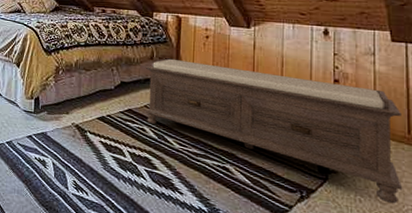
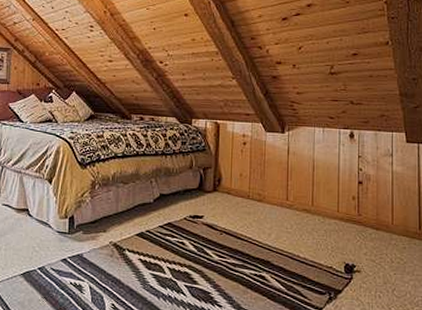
bench: present [145,58,403,204] -> none [184,167,415,297]

